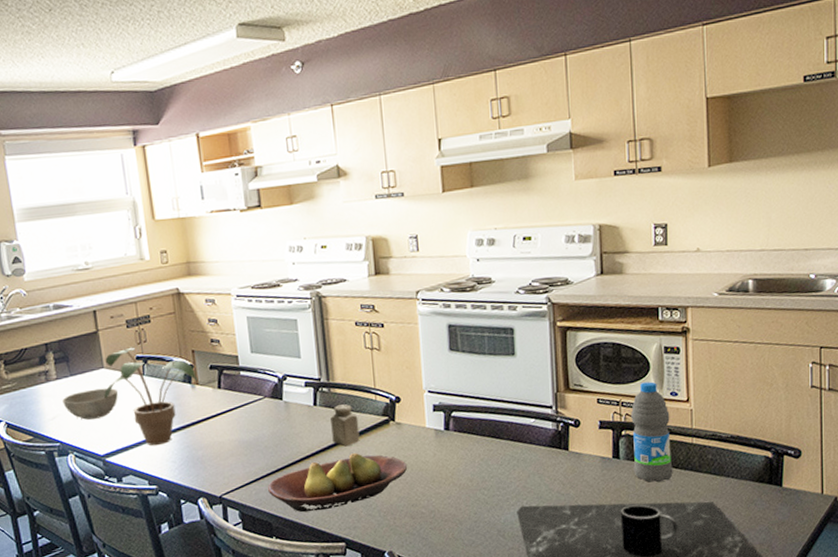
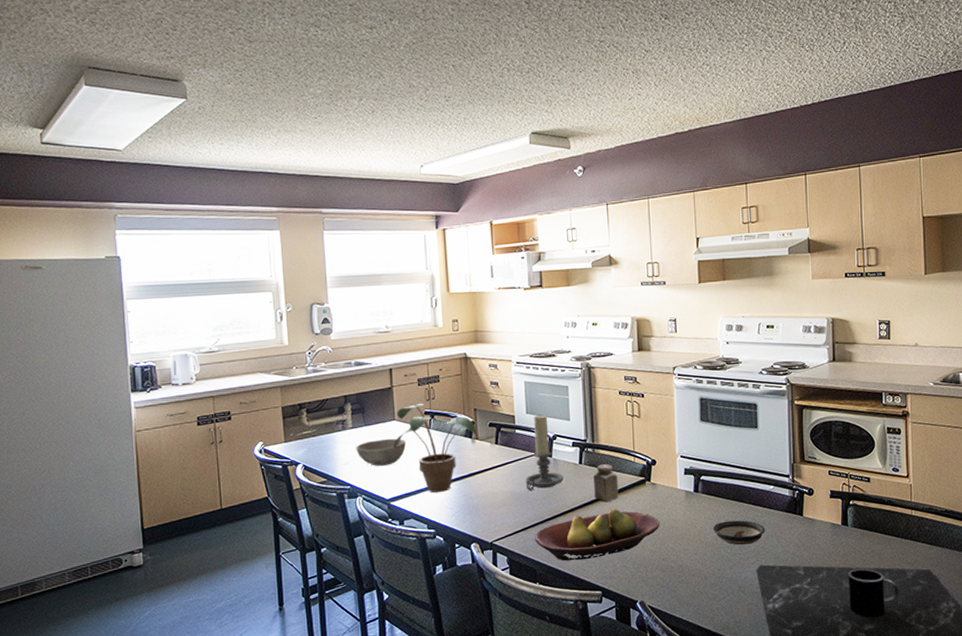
candle holder: none [254,353,297,438] -> present [525,414,564,491]
saucer: none [466,458,527,486] -> present [712,520,766,545]
water bottle: present [631,382,673,483] -> none [858,458,895,550]

